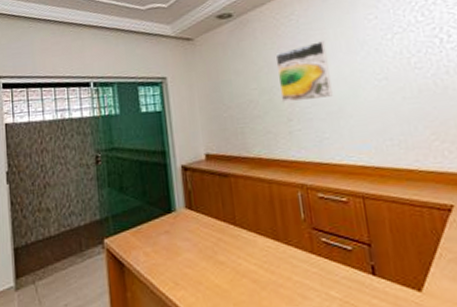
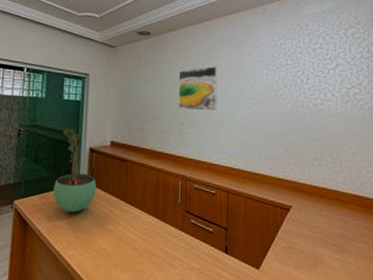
potted plant: none [146,145,198,246] -> present [53,128,96,212]

